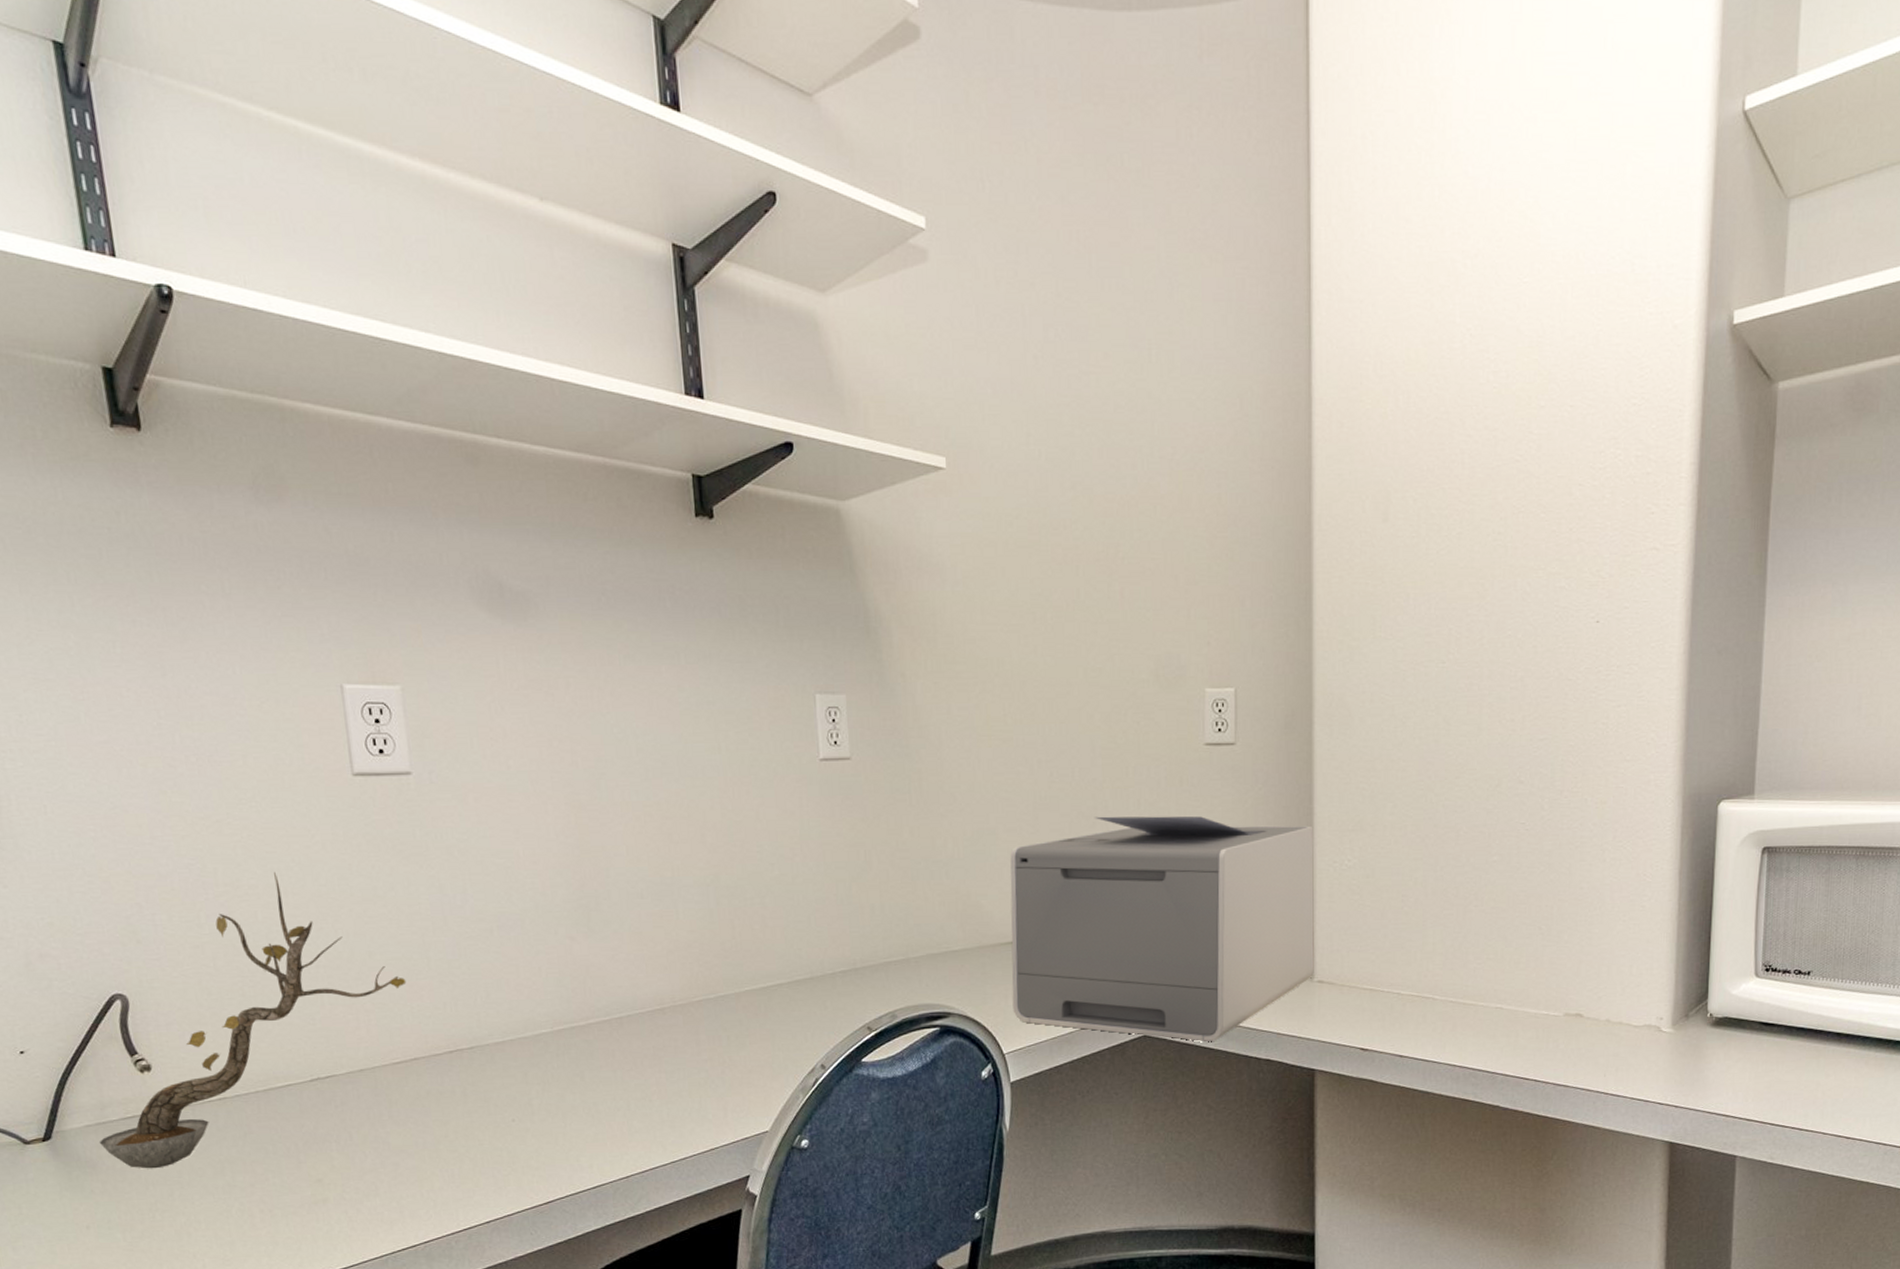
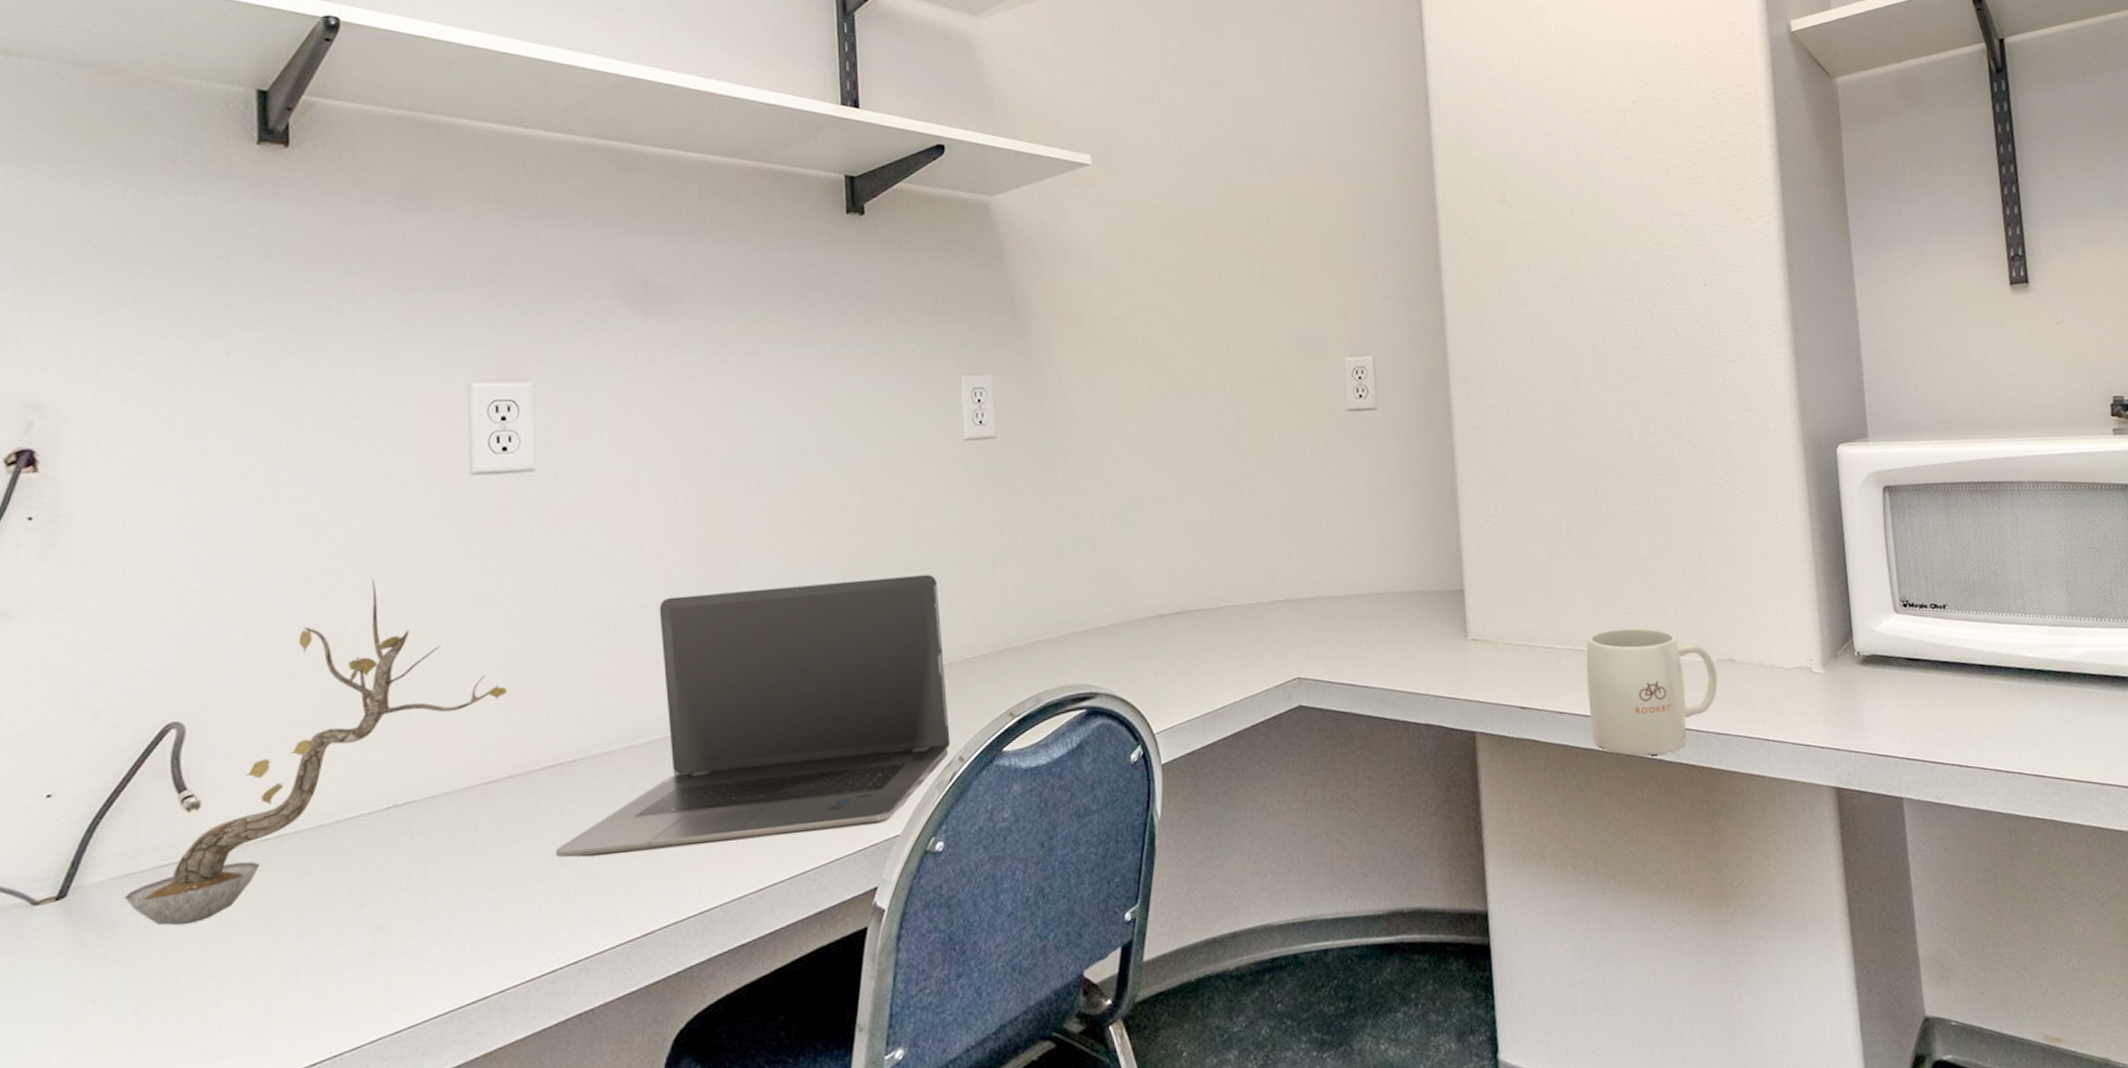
laptop computer: none [461,892,813,1134] -> present [555,575,951,858]
printer: present [1010,816,1314,1043] -> none [1157,480,1468,710]
mug: none [1429,977,1562,1102] -> present [1585,627,1718,757]

